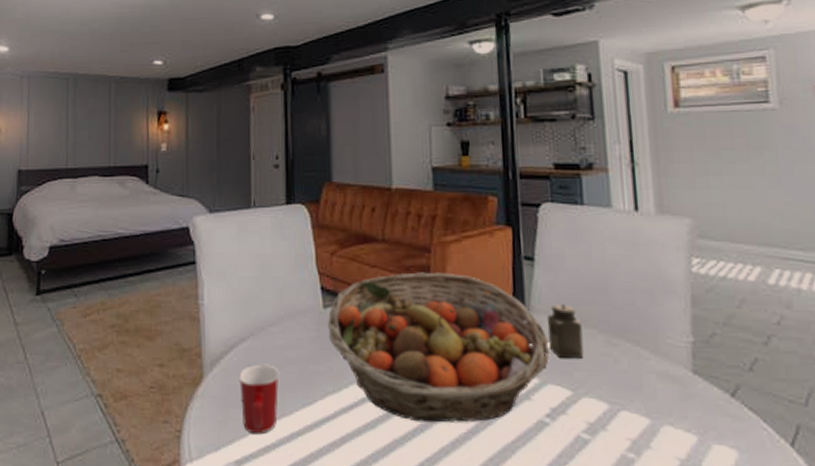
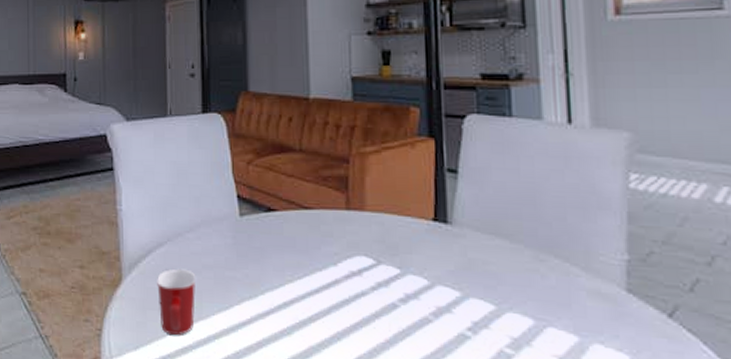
fruit basket: present [328,272,549,423] -> none [244,182,472,333]
salt shaker: present [546,304,584,359] -> none [470,217,509,274]

